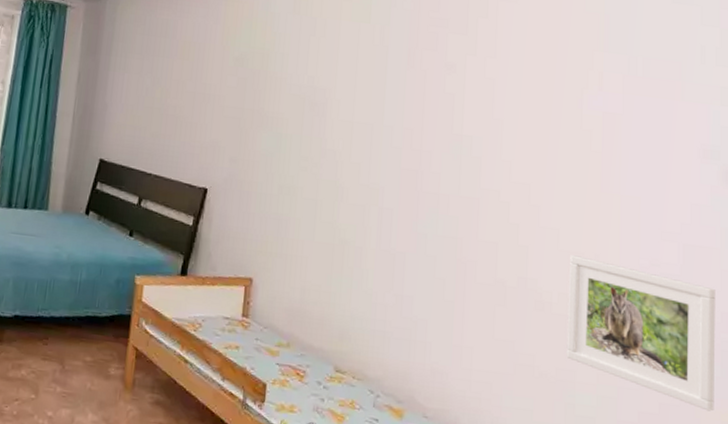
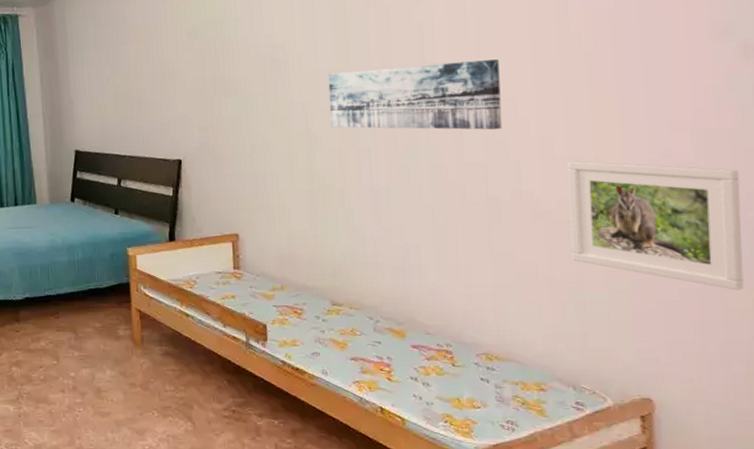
wall art: none [358,126,519,212] -> present [328,59,503,130]

